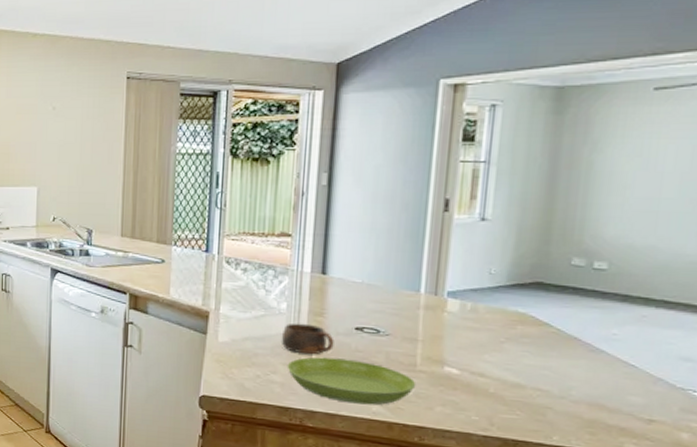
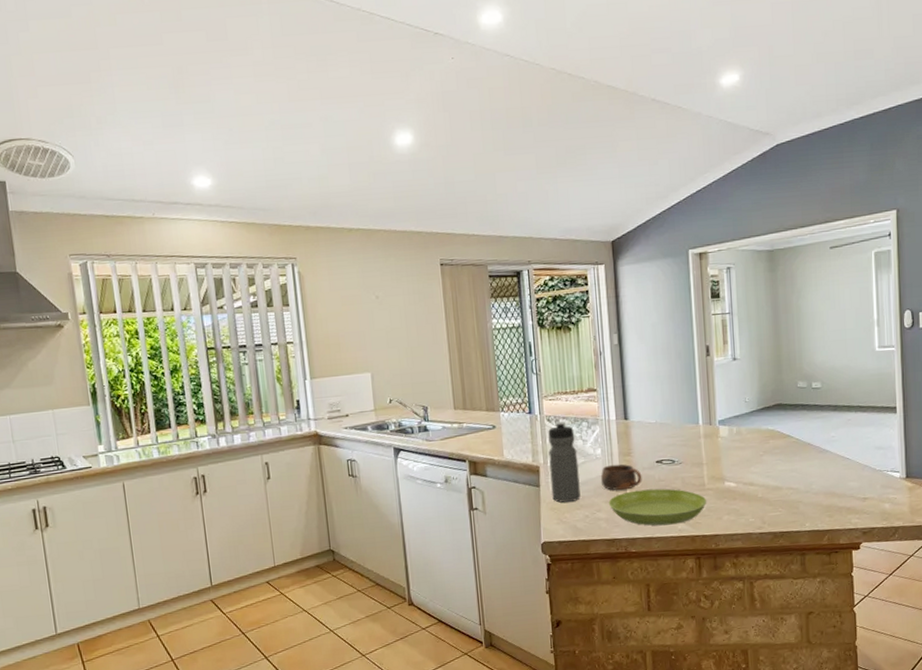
water bottle: none [219,266,257,357] -> present [548,422,581,503]

